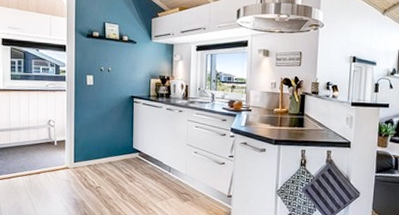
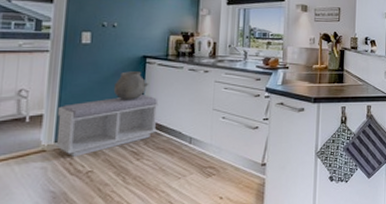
bench: none [75,129,144,175] -> present [55,95,159,157]
ceramic pot: none [111,109,137,133] -> present [113,71,149,100]

